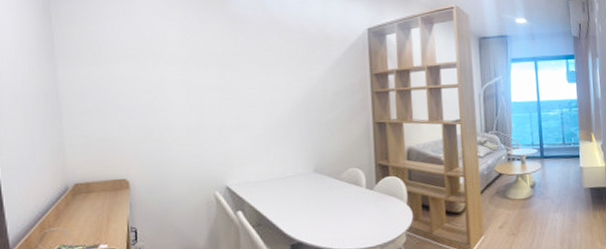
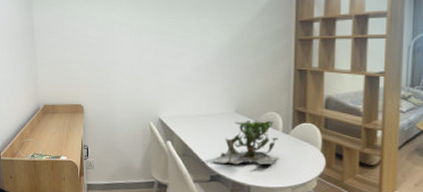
plant: none [291,178,365,230] -> present [212,120,279,166]

